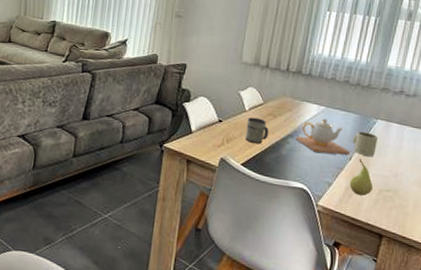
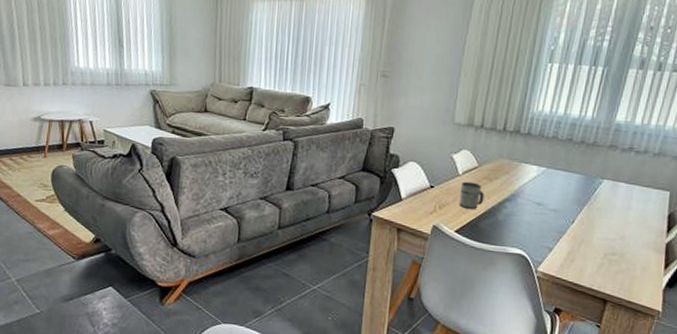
teapot: present [295,118,351,155] -> none [513,180,573,219]
fruit: present [349,158,373,197] -> none [571,221,597,261]
mug: present [352,131,379,156] -> none [575,193,604,219]

